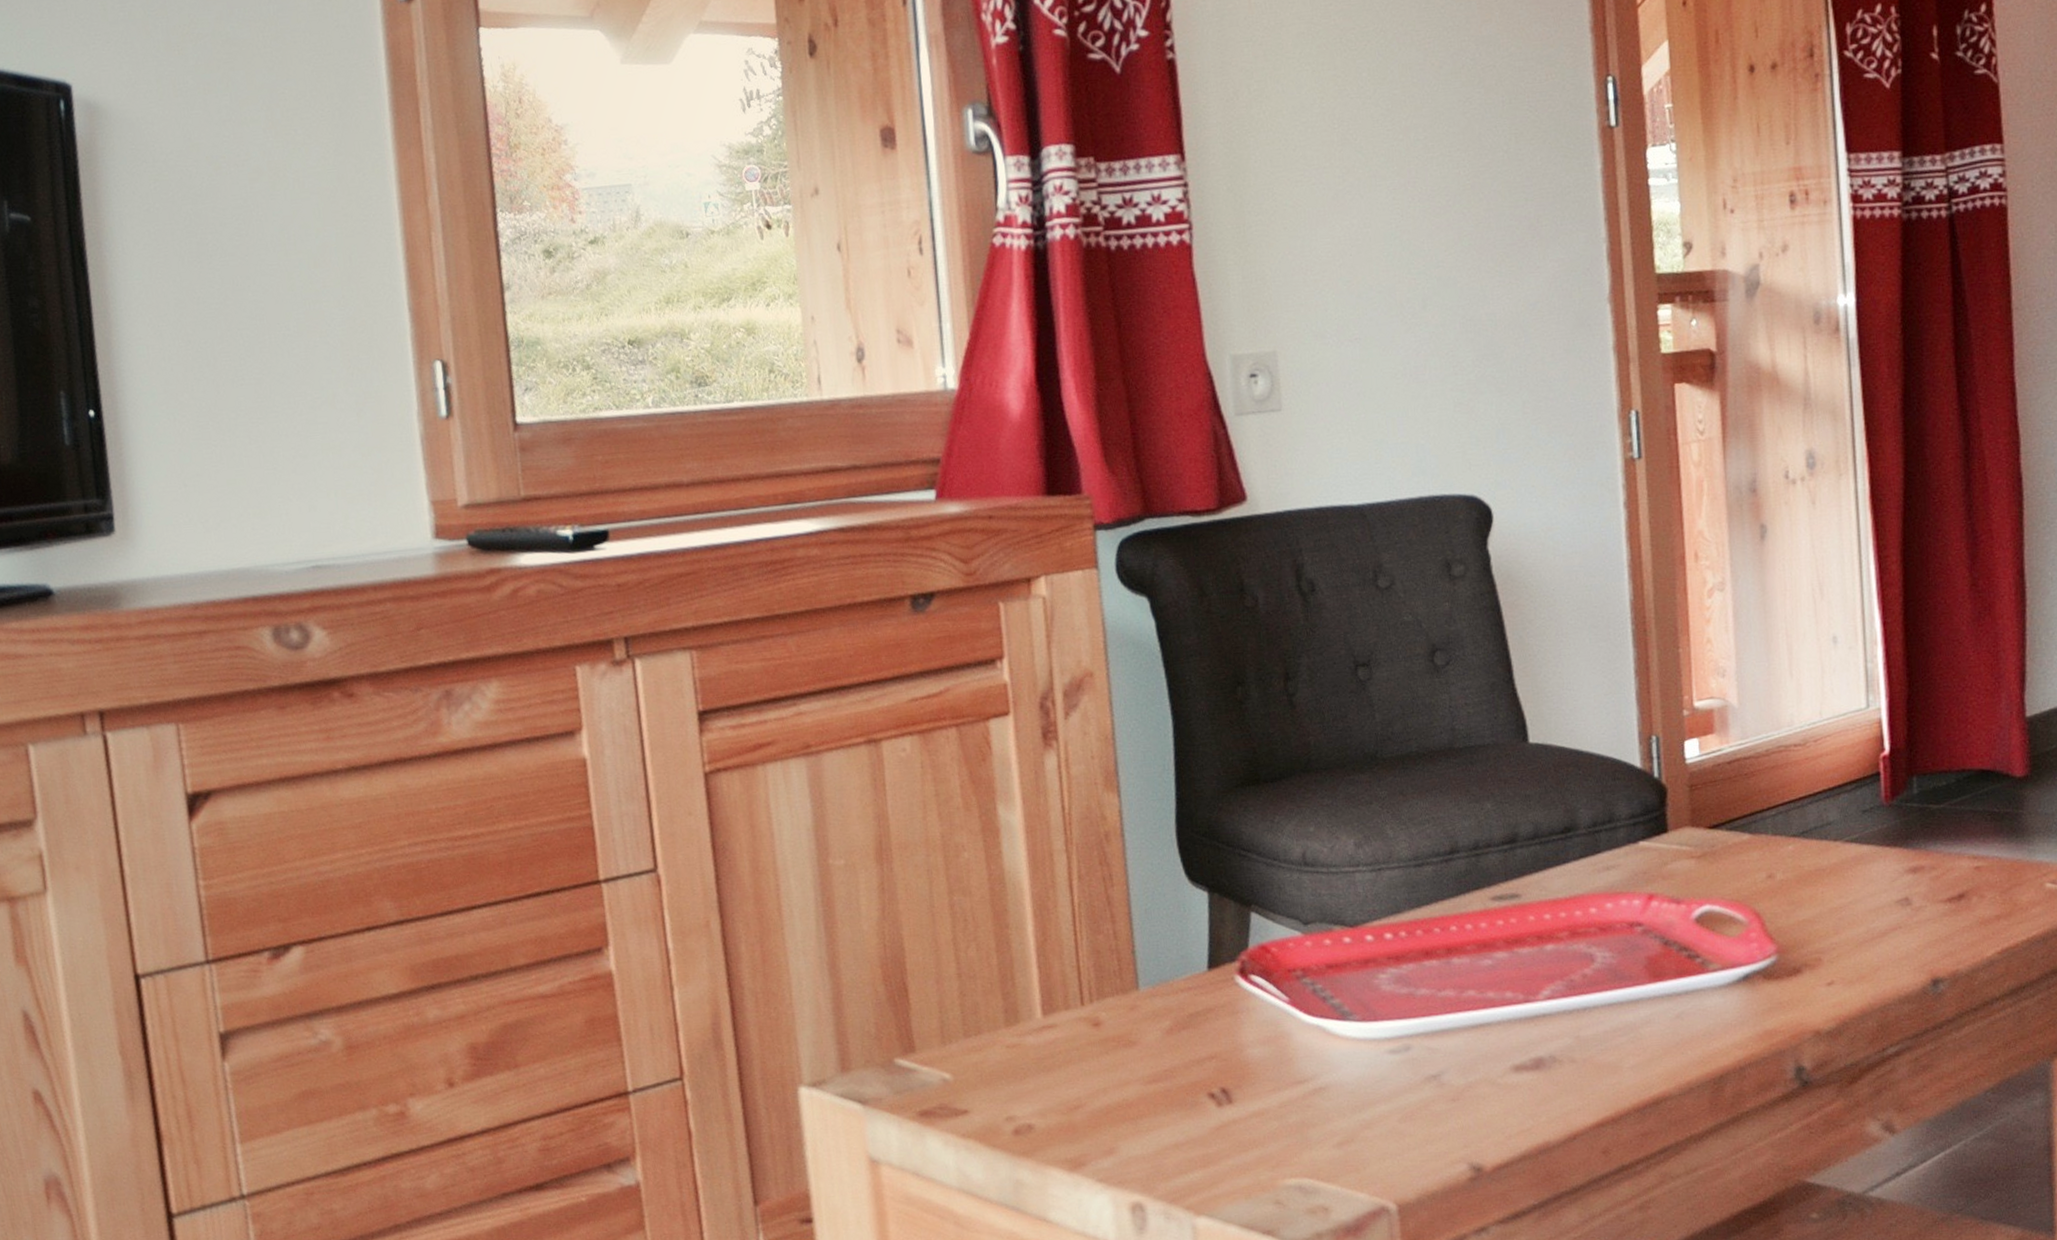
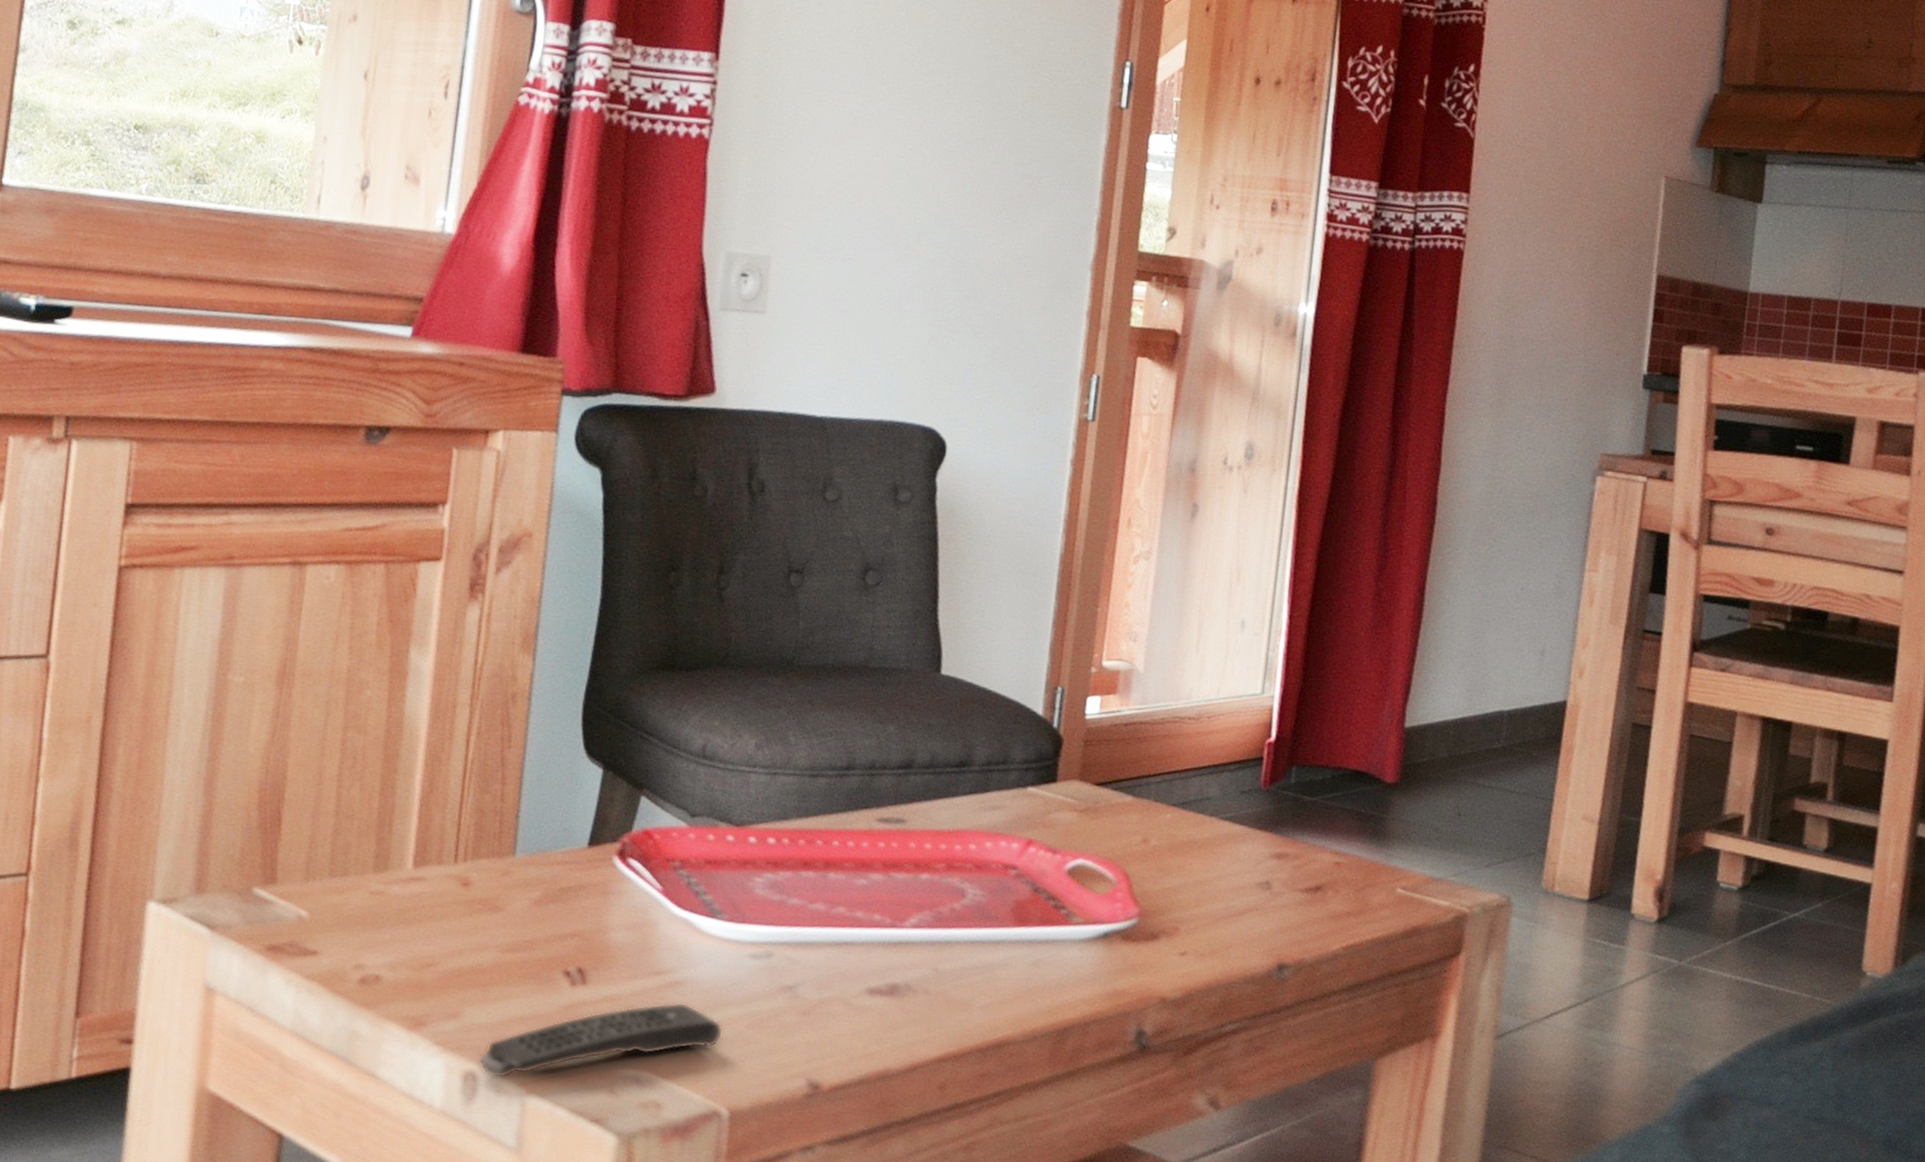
remote control: none [1143,1106,1377,1206] -> present [479,1002,723,1079]

